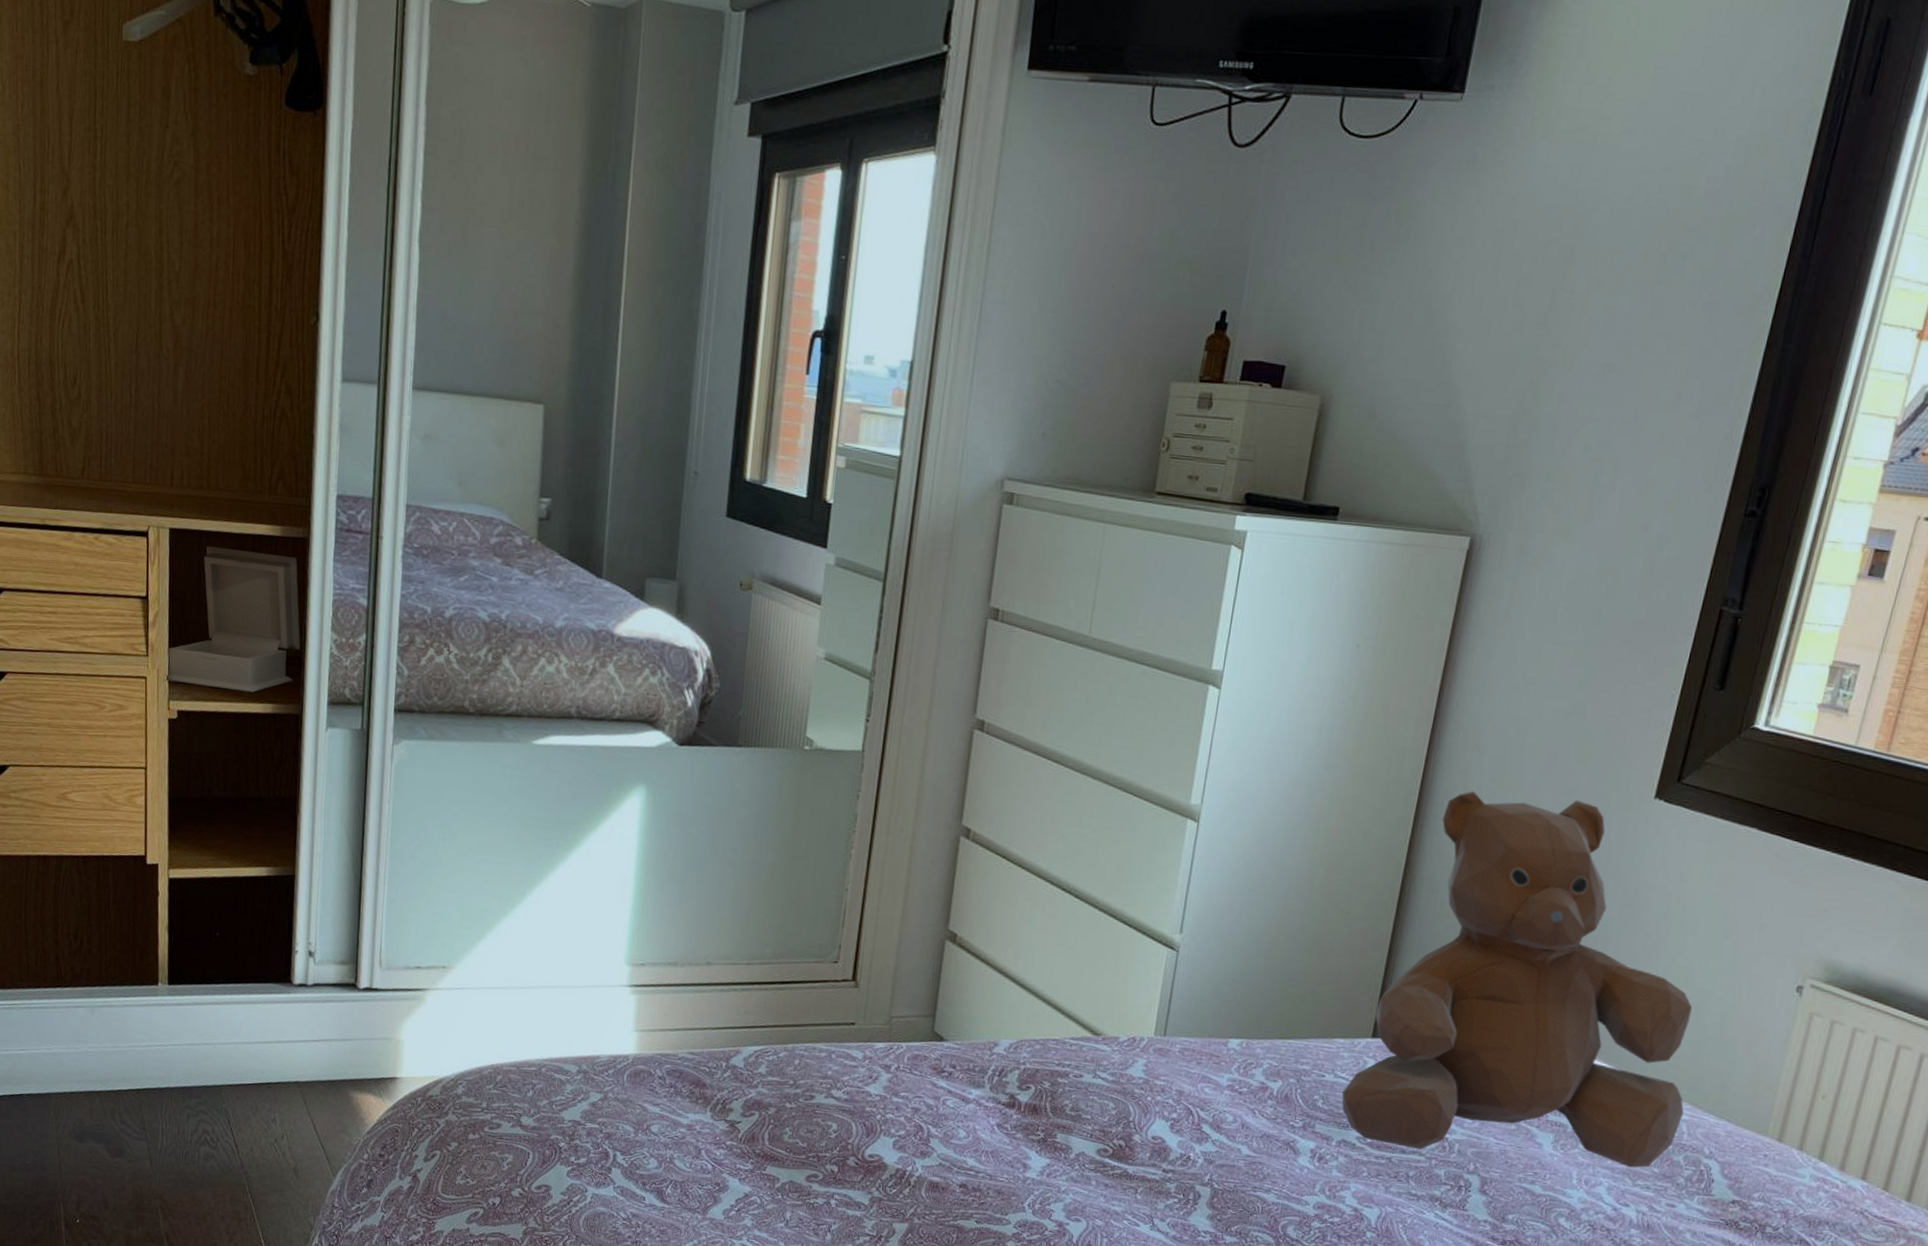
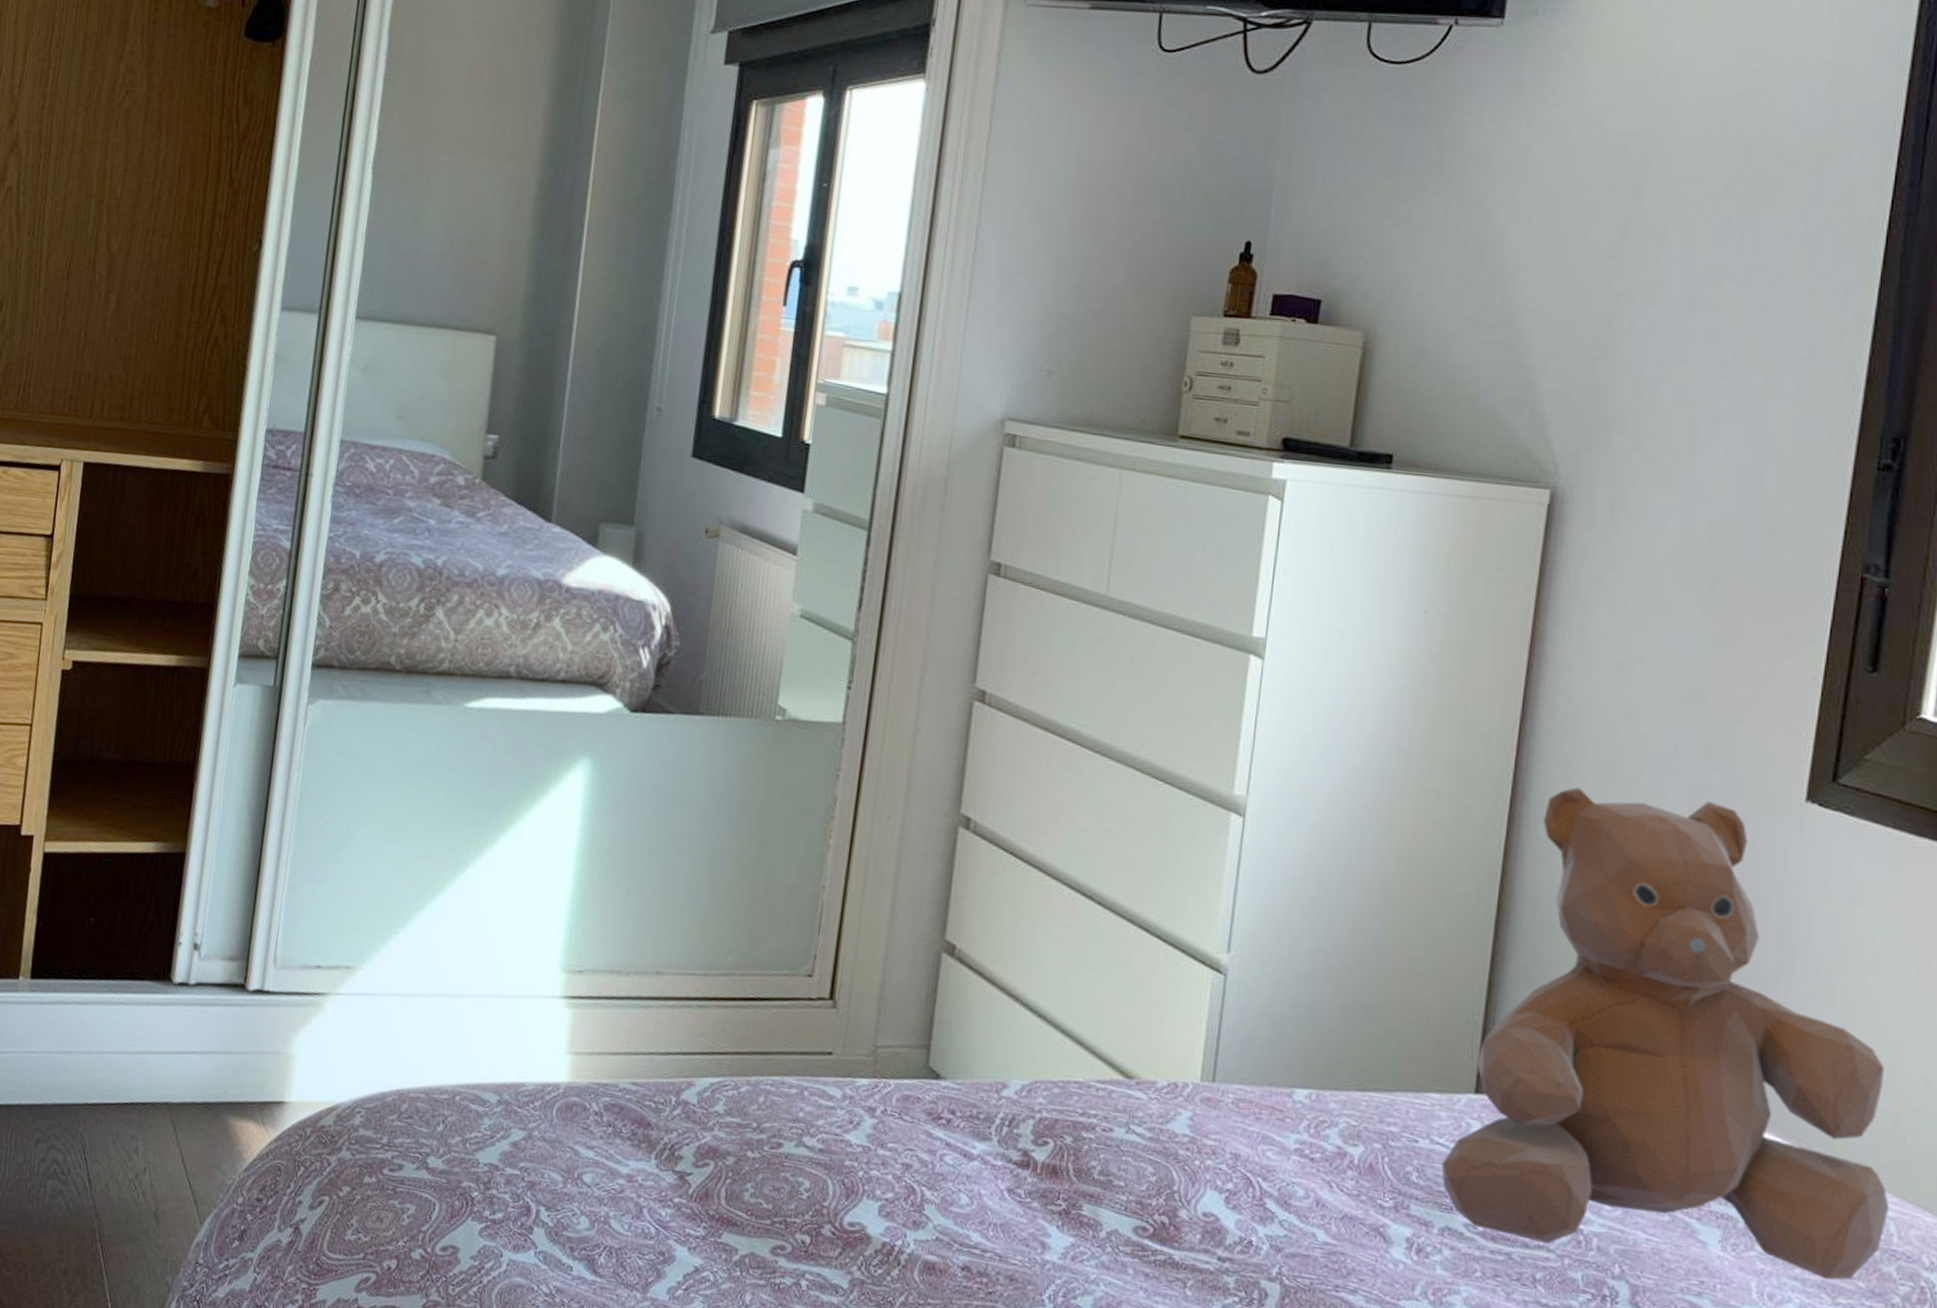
decorative box: present [164,546,301,693] -> none [61,481,218,643]

